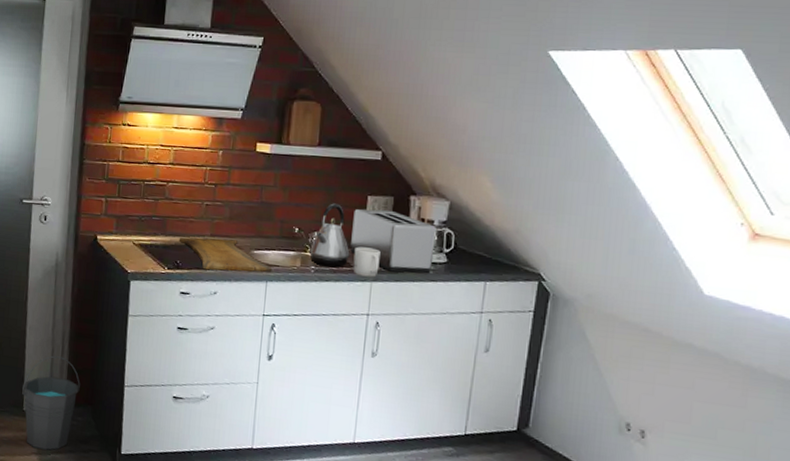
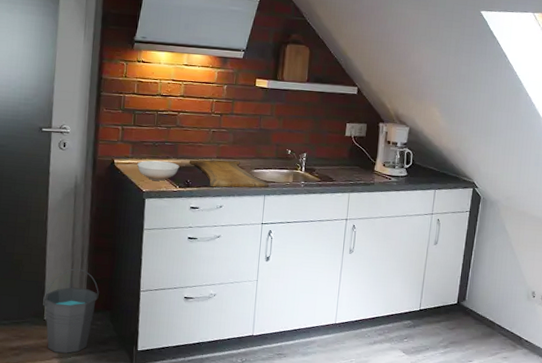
bowl: none [121,237,168,261] -> present [137,160,180,181]
kettle: present [310,203,350,268] -> none [300,129,333,182]
toaster: present [350,208,436,274] -> none [333,133,399,186]
mug: present [353,246,381,278] -> none [334,164,357,189]

